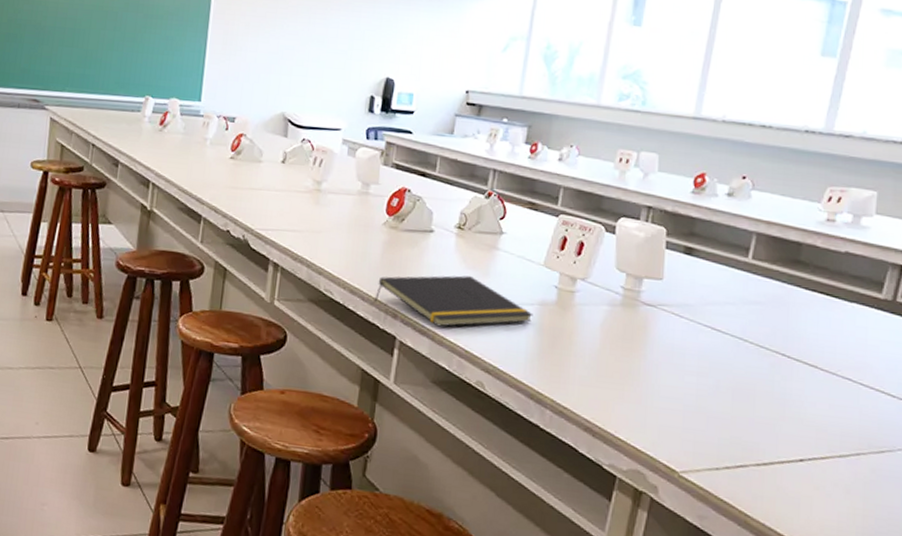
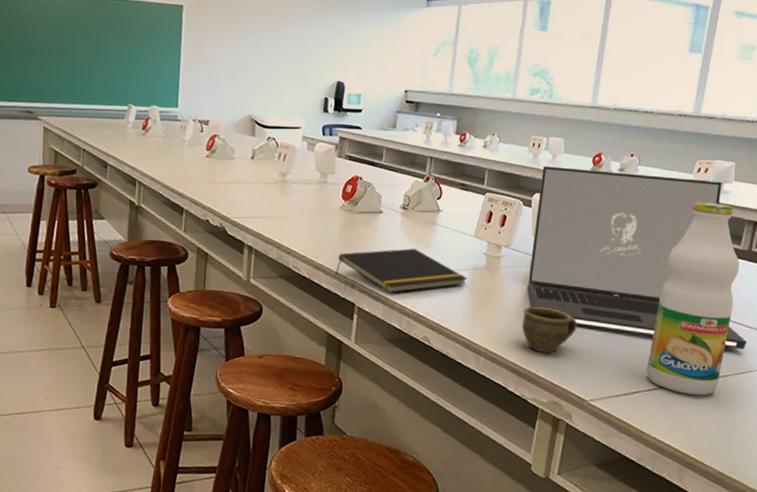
cup: none [599,353,670,411] -> present [522,306,578,353]
laptop: none [607,186,887,423] -> present [528,166,747,350]
bottle: none [755,237,881,477] -> present [646,202,740,396]

